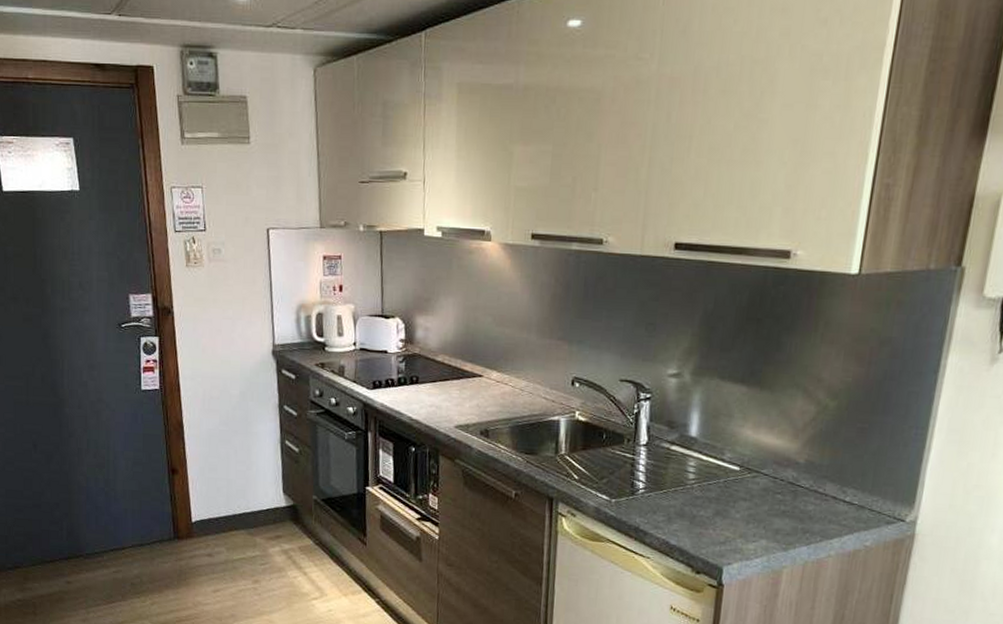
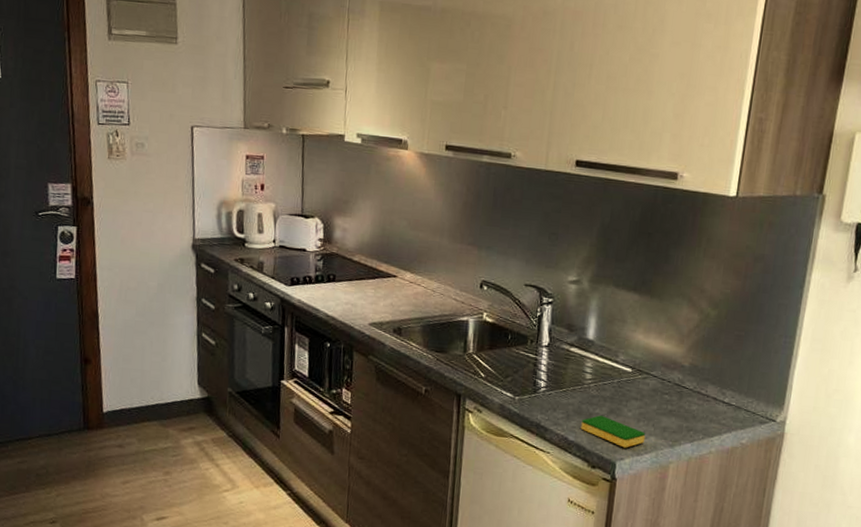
dish sponge: none [683,518,756,552] -> present [581,415,646,448]

